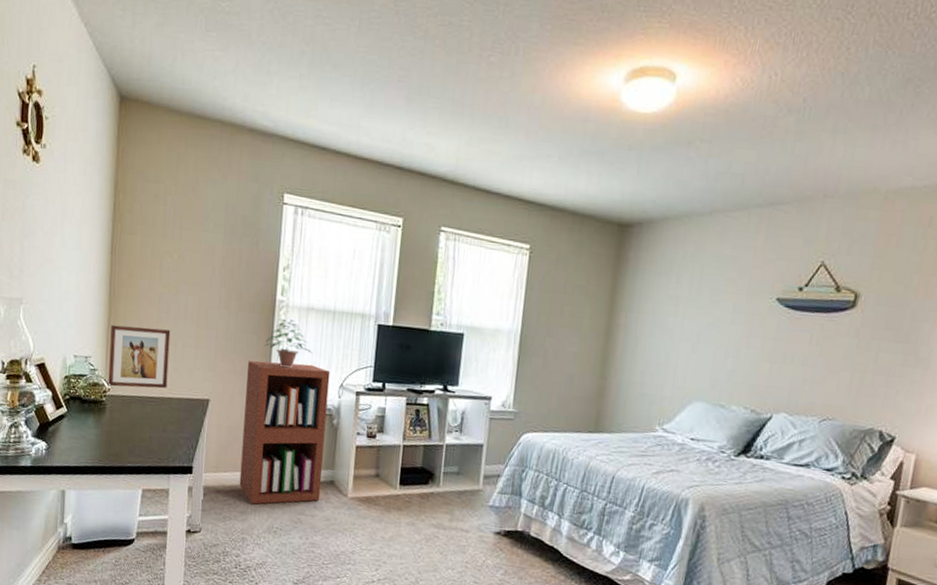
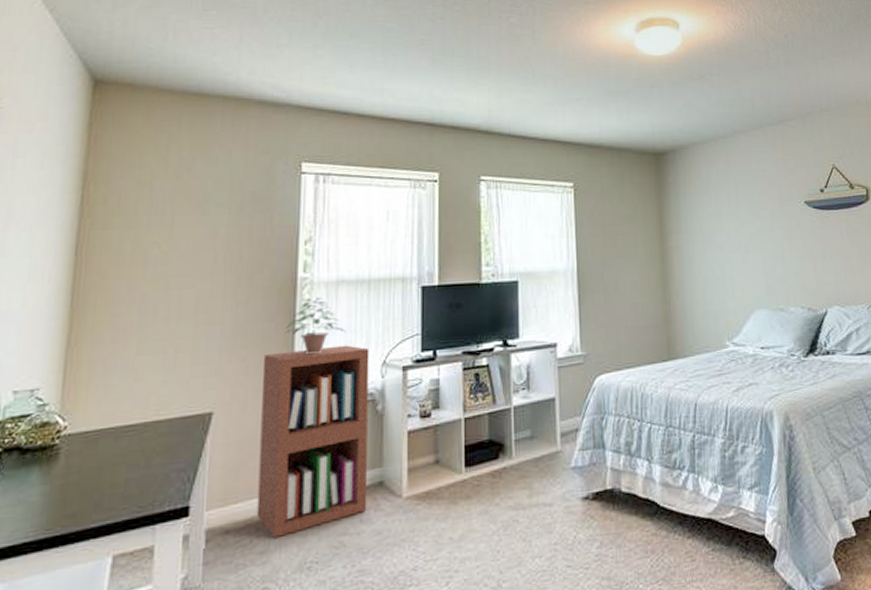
wall art: present [108,324,171,389] -> none [64,335,158,423]

